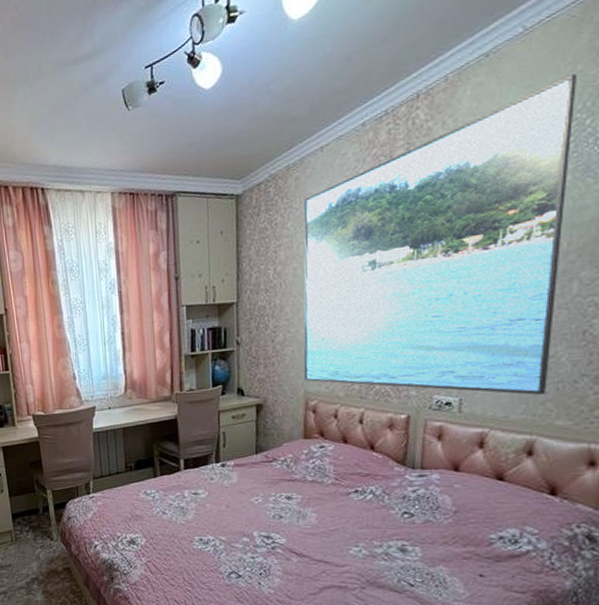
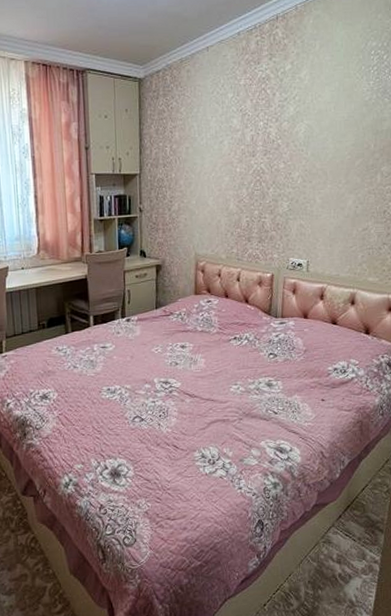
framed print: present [303,73,576,395] -> none [194,20,378,258]

